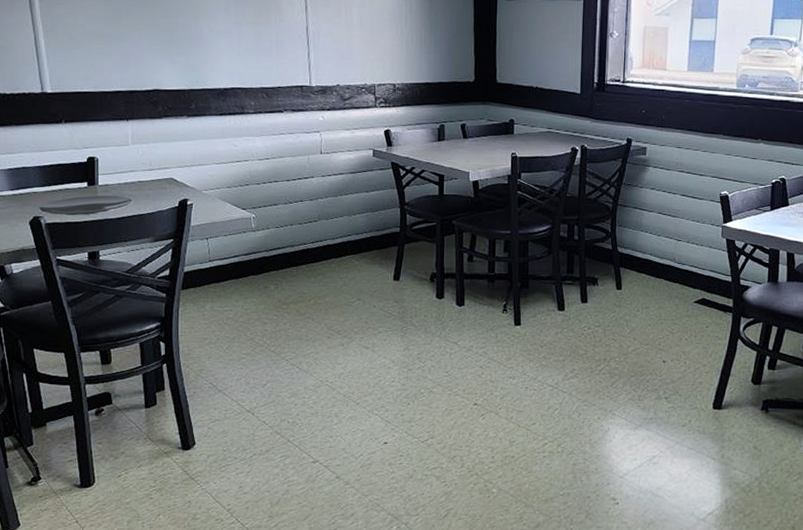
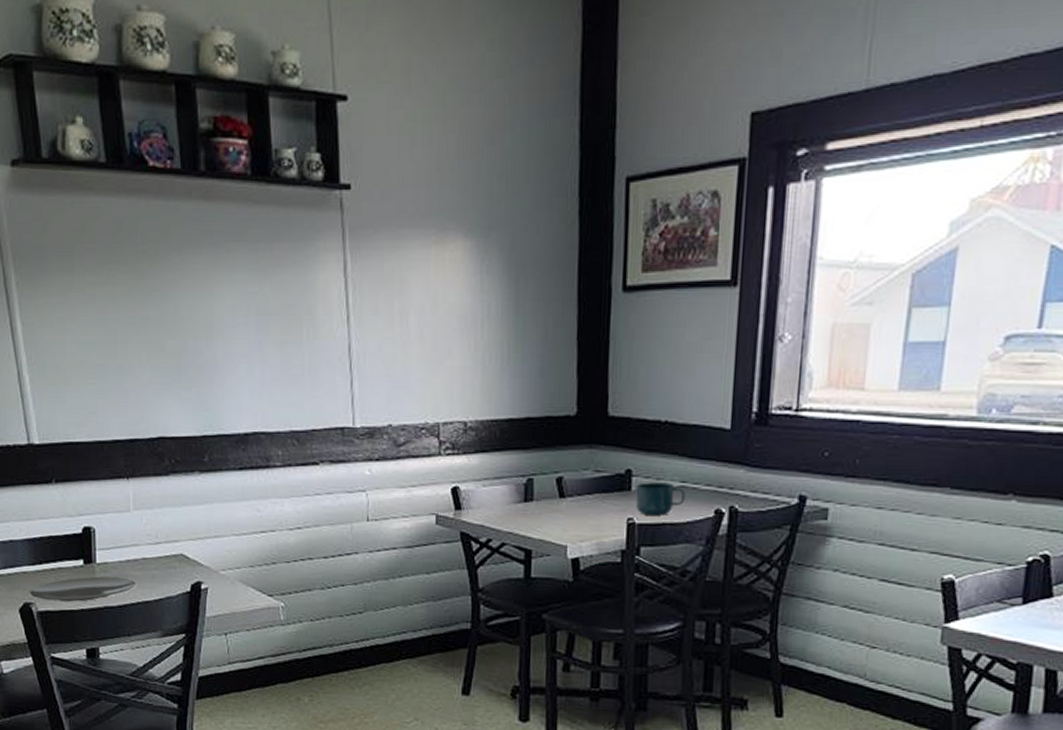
cup: none [517,128,551,151] -> present [635,482,685,515]

